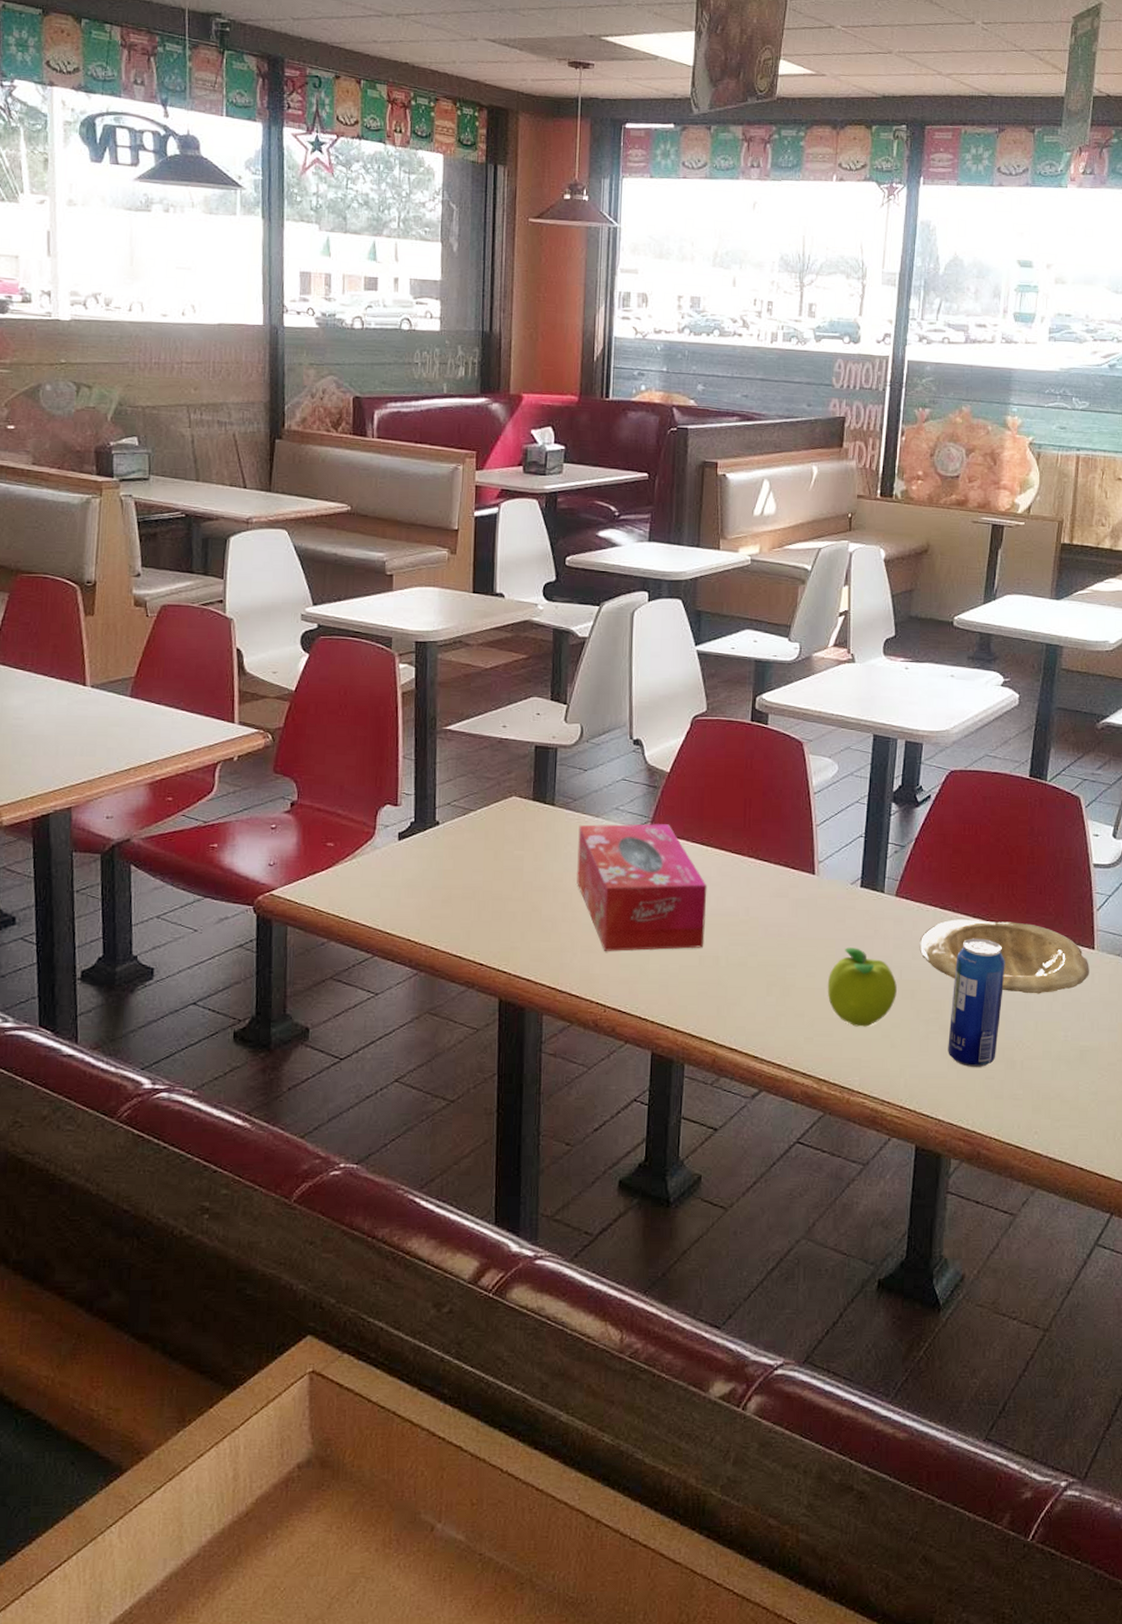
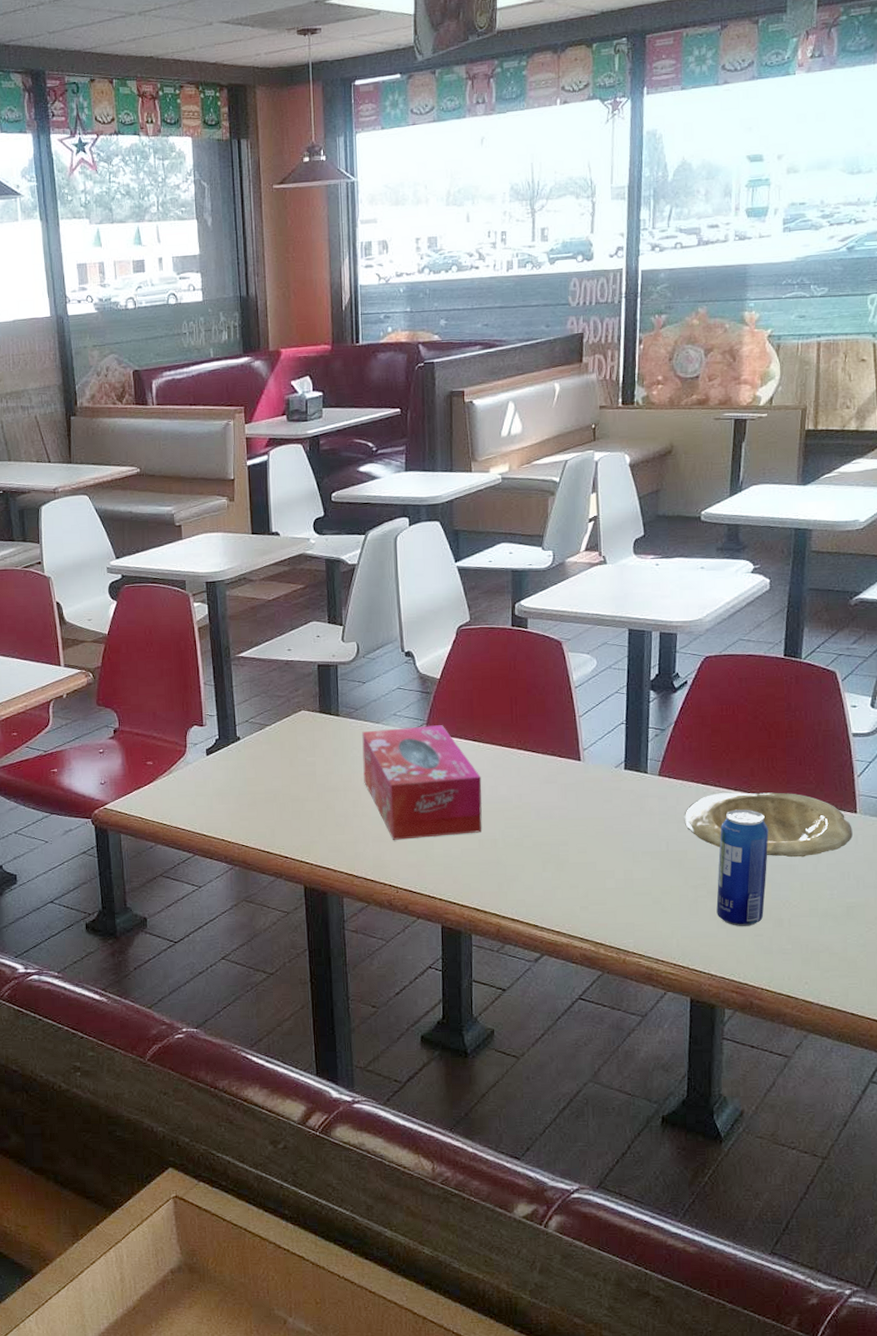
fruit: present [827,947,897,1027] -> none [598,824,665,895]

